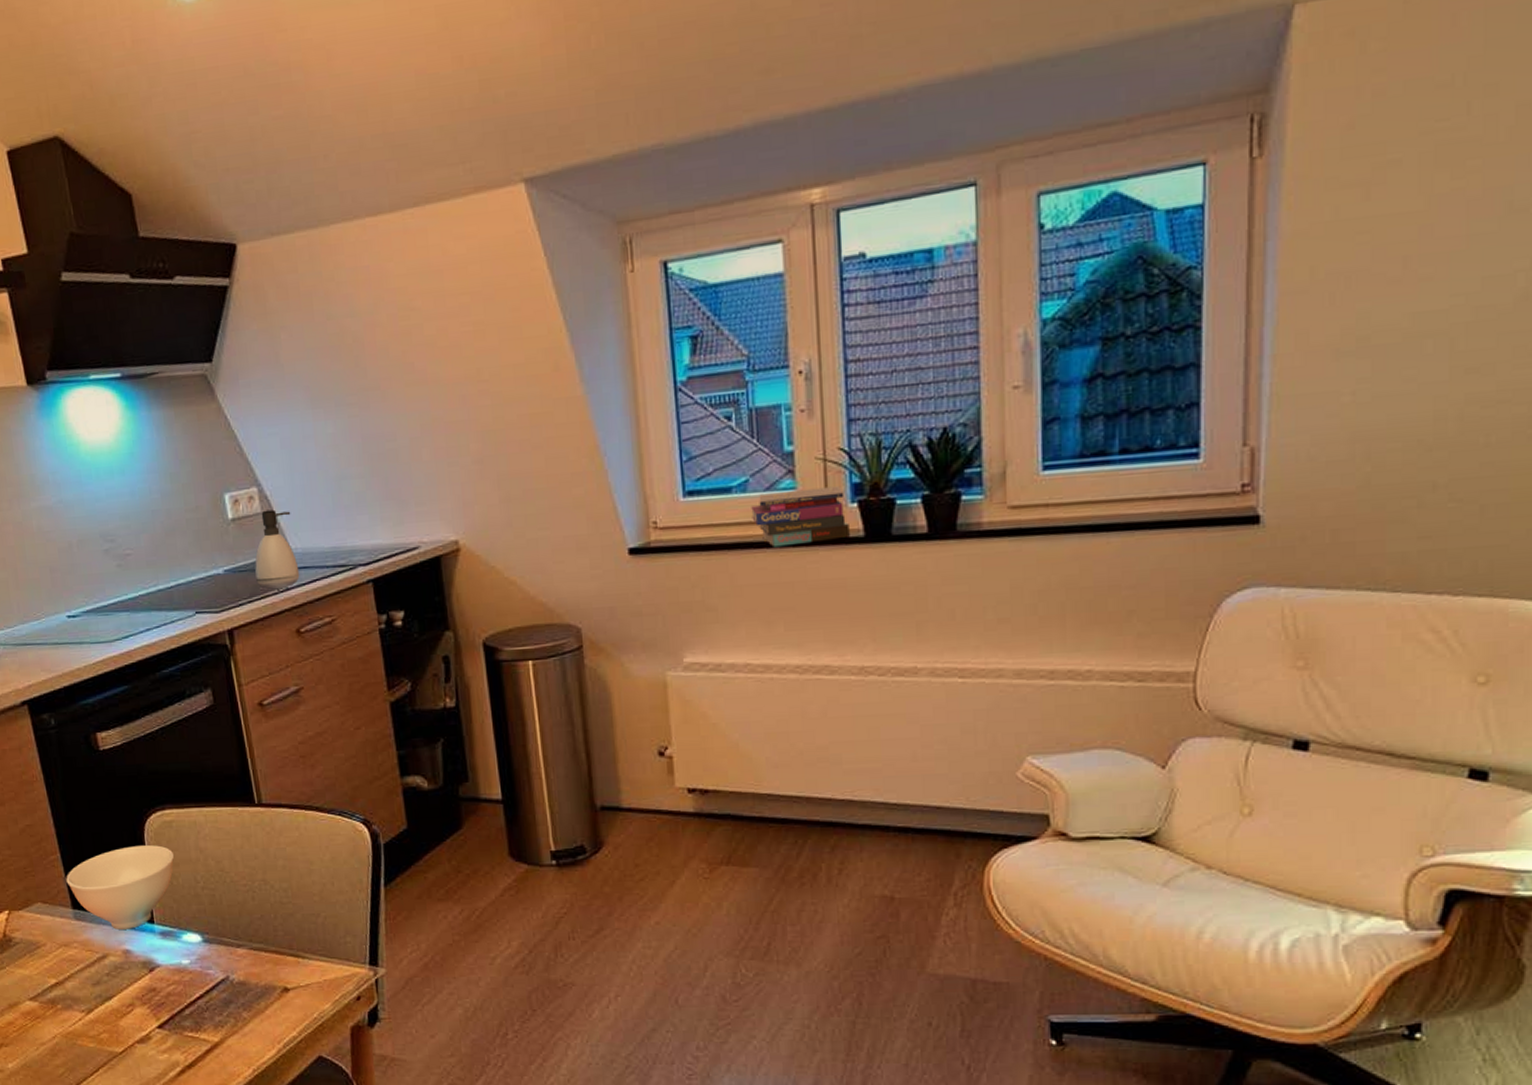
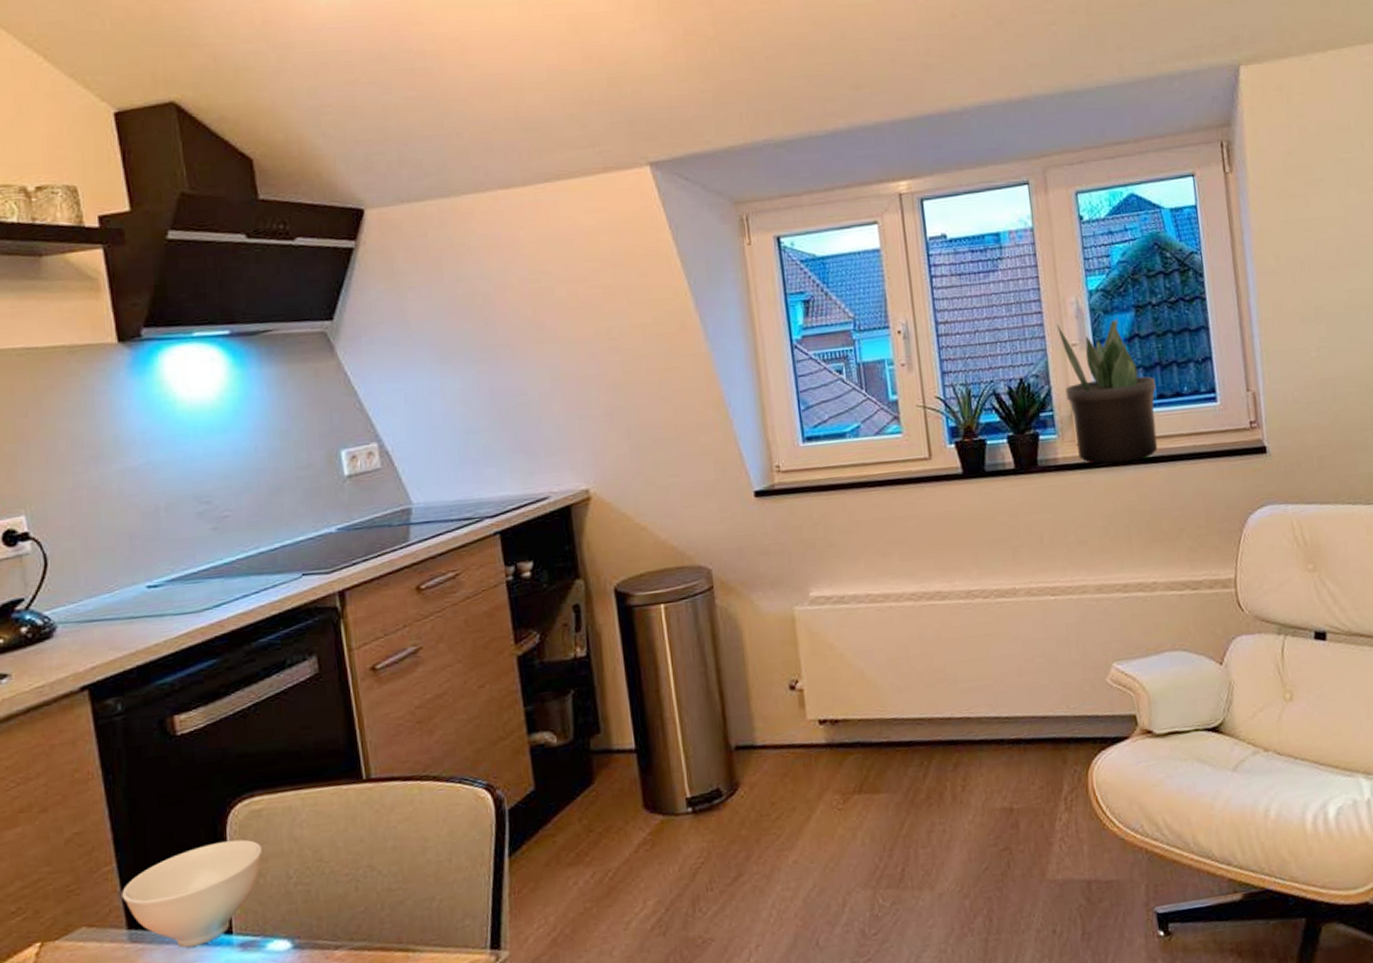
soap dispenser: present [254,509,300,590] -> none [372,464,422,547]
books: present [751,486,850,548] -> none [864,429,950,486]
planter: none [995,354,1118,532] -> present [1056,318,1158,465]

